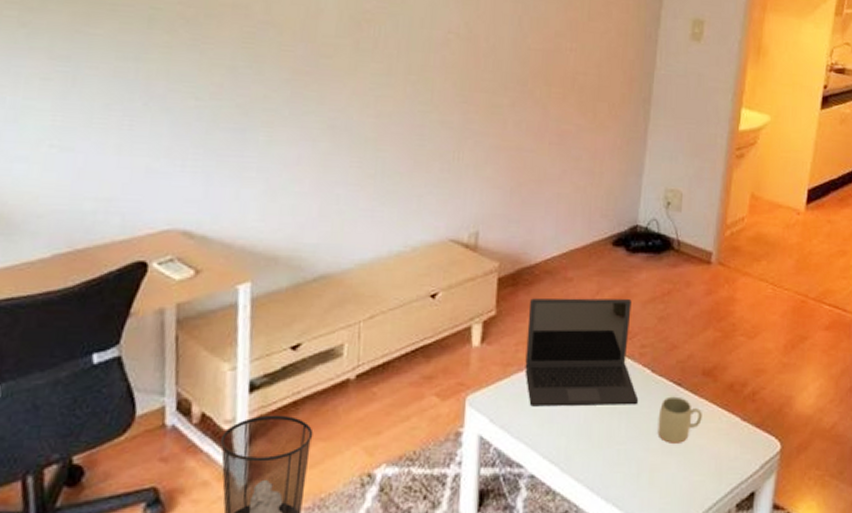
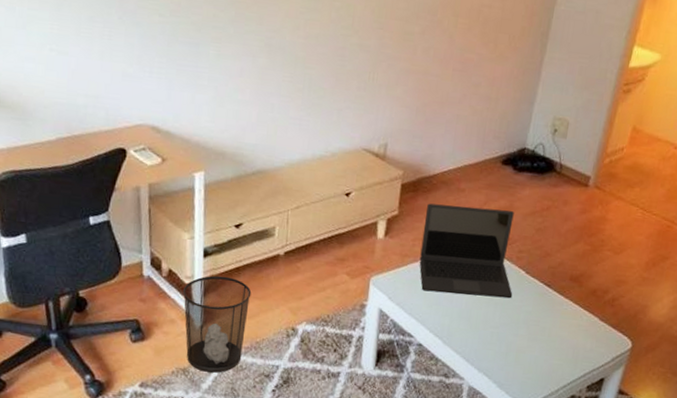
mug: present [657,396,702,443] -> none [526,294,566,333]

